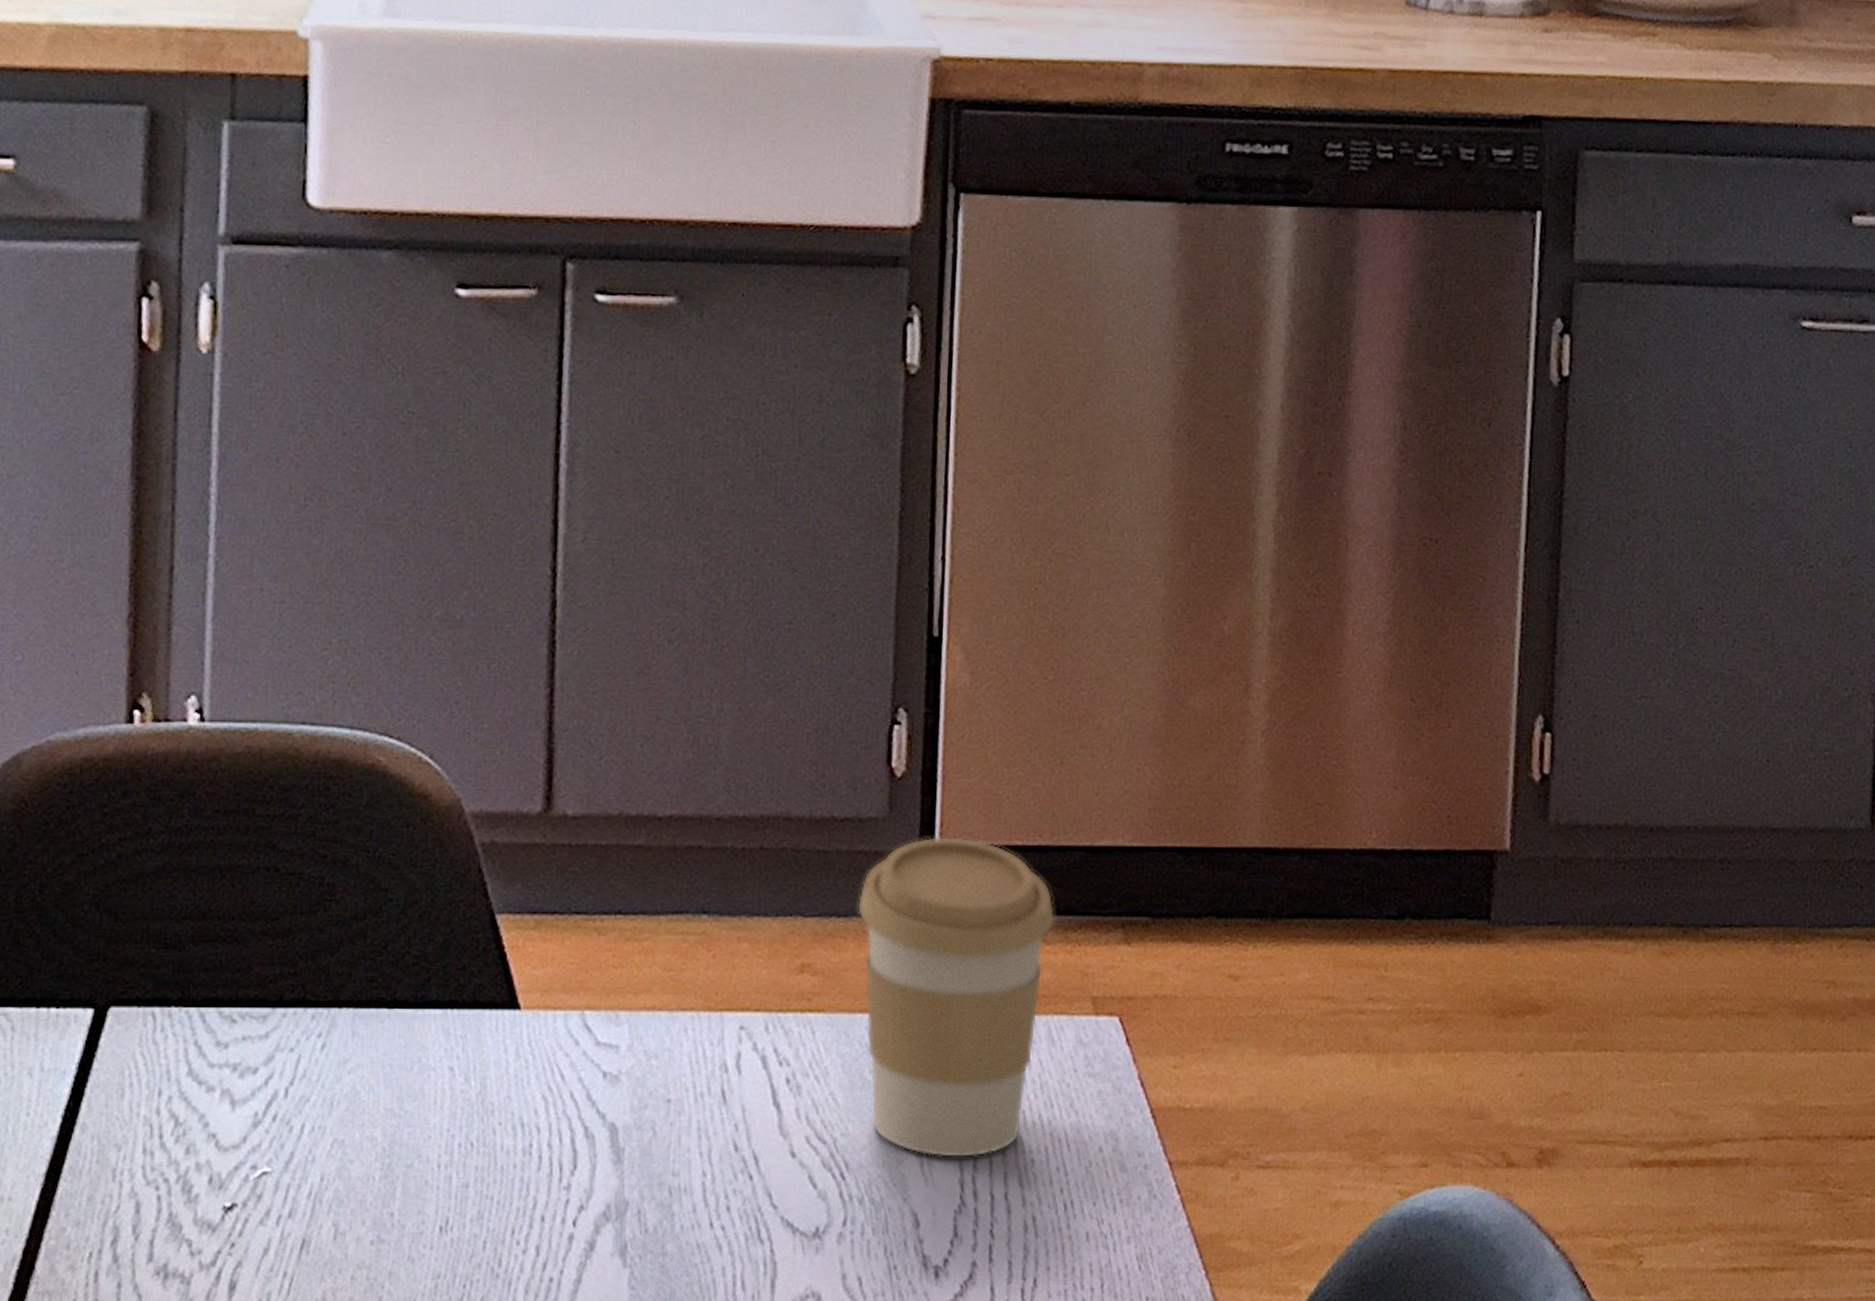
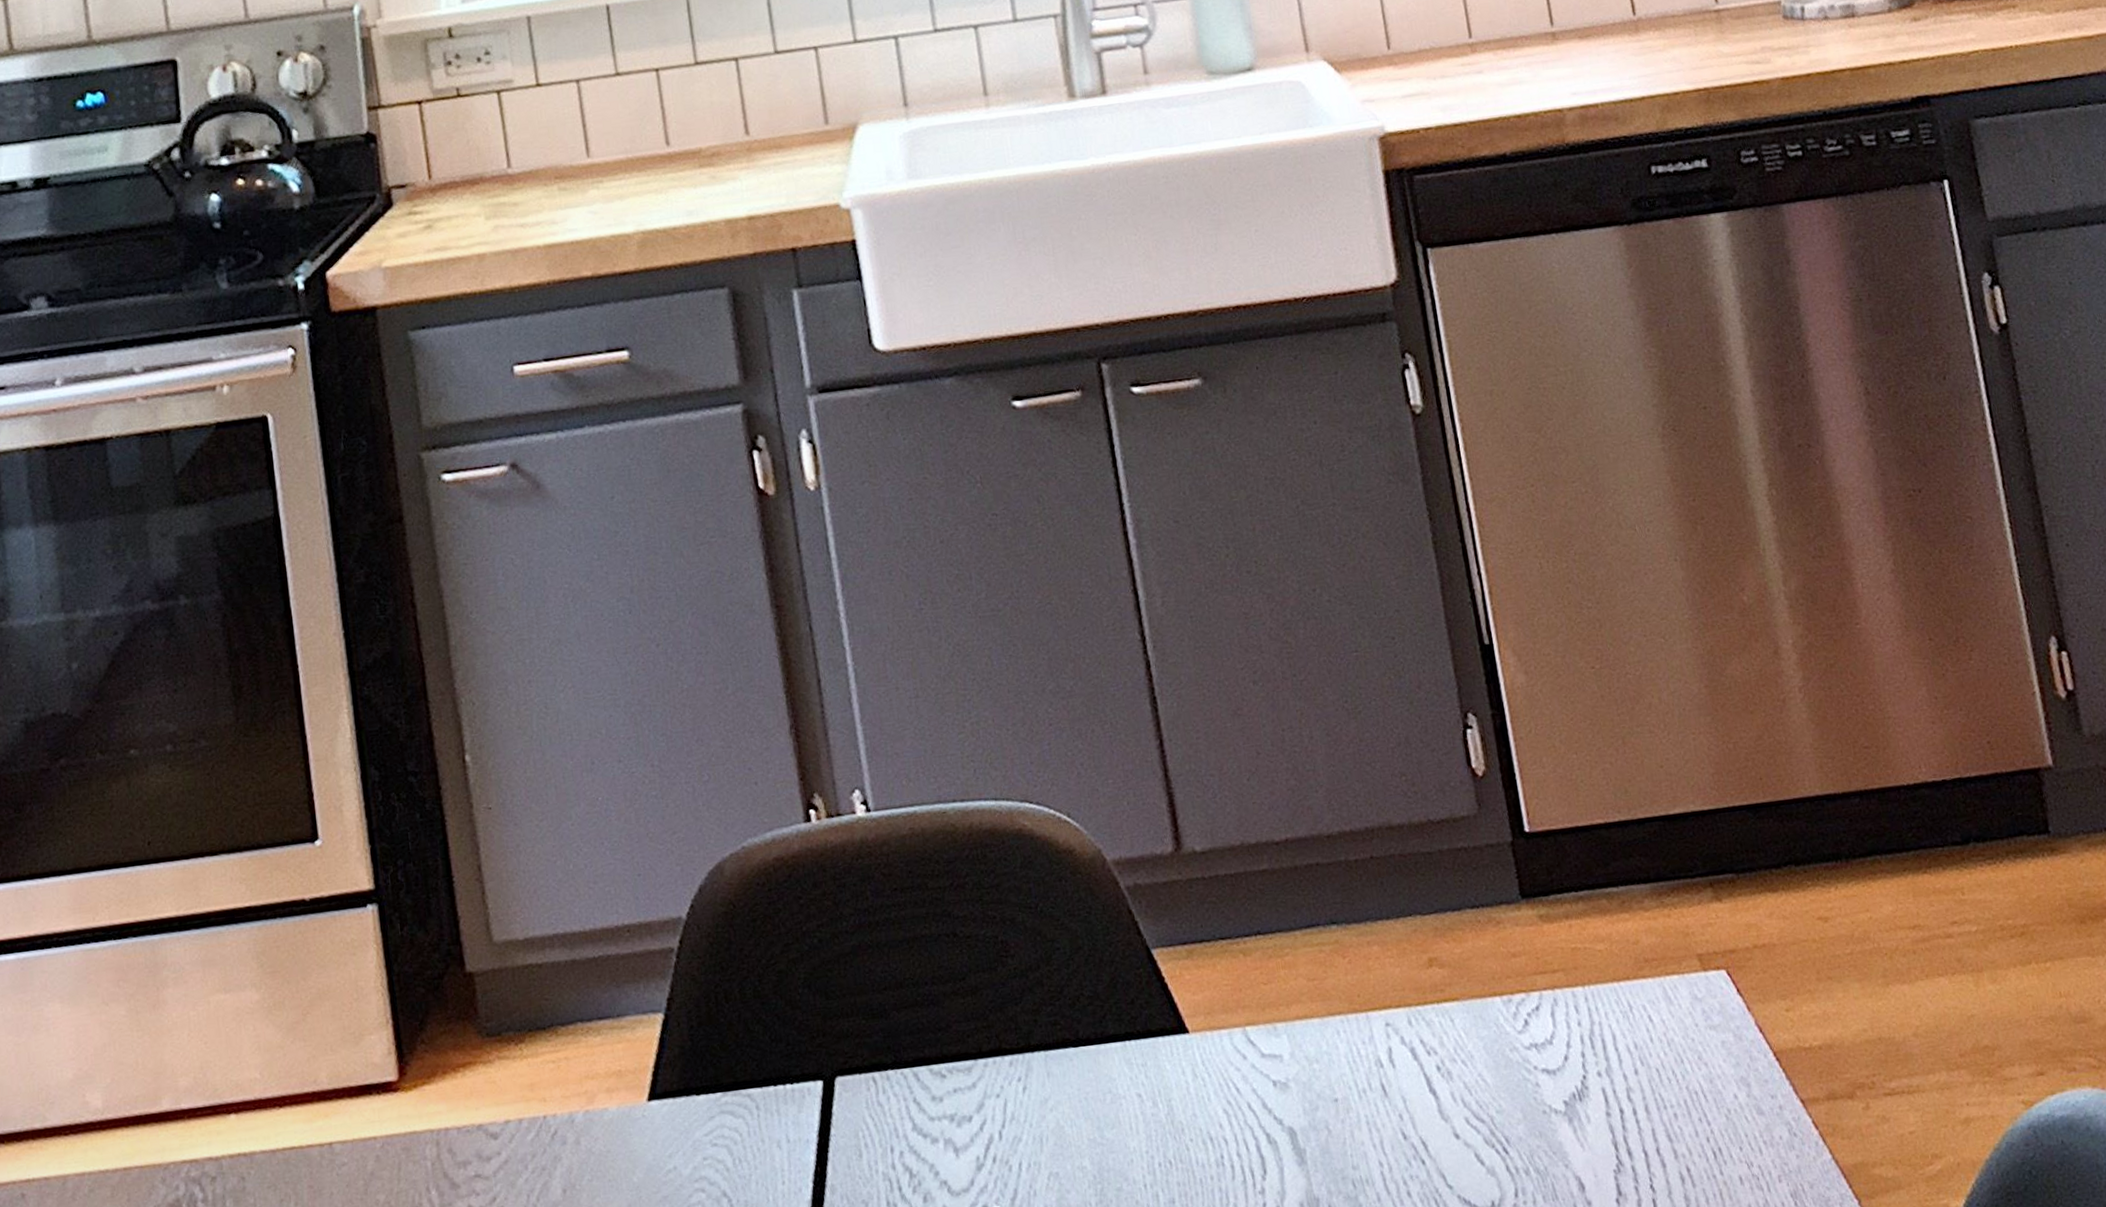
coffee cup: present [857,836,1055,1159] -> none [1467,822,1659,1123]

